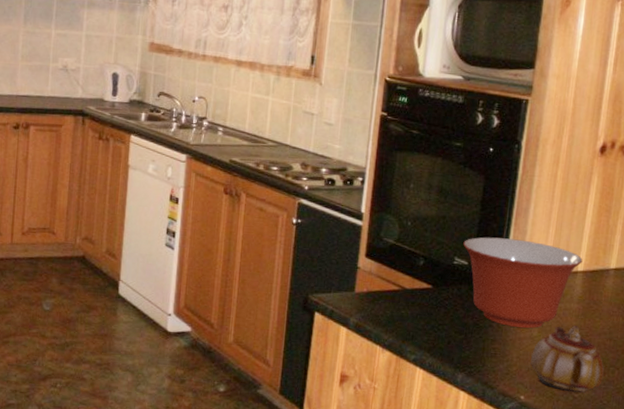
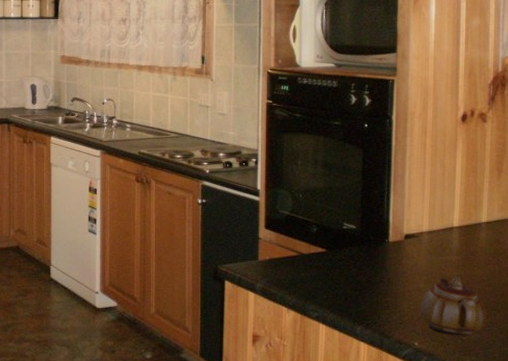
mixing bowl: present [463,237,583,329] -> none [350,202,457,282]

